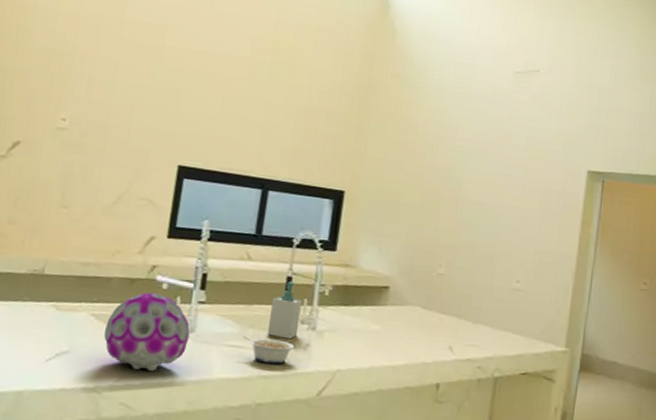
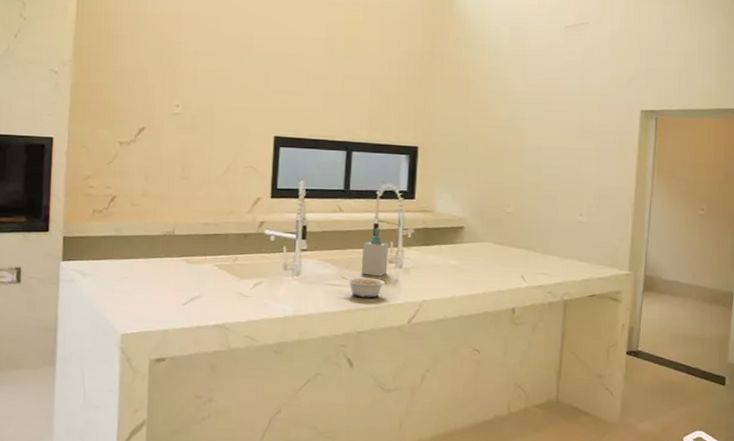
decorative ball: present [104,292,190,372] -> none [227,245,296,310]

